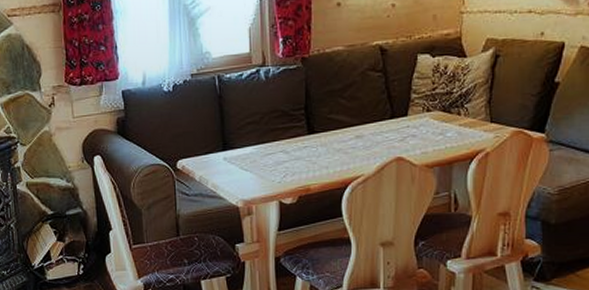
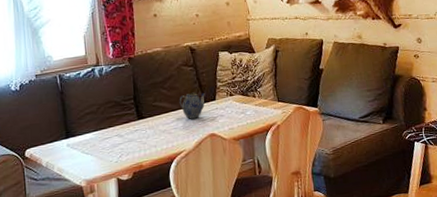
teapot: none [360,104,396,138] -> present [179,92,206,119]

